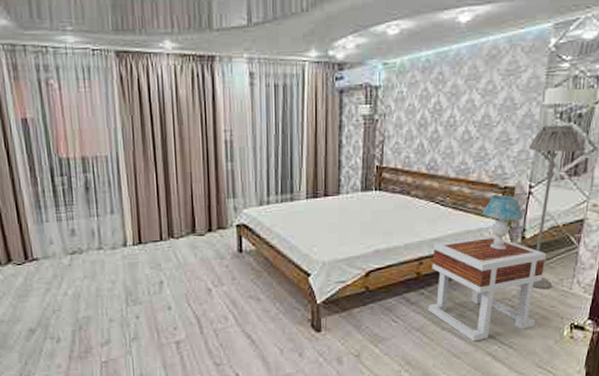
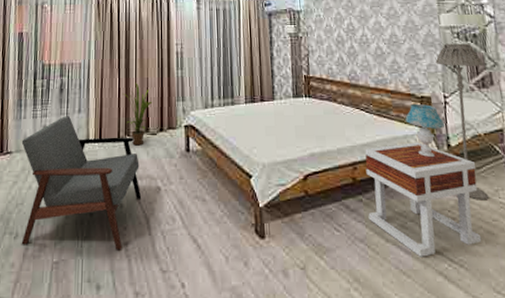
armchair: none [48,216,191,349] -> present [21,115,142,250]
house plant: none [161,177,199,248] -> present [122,81,153,146]

